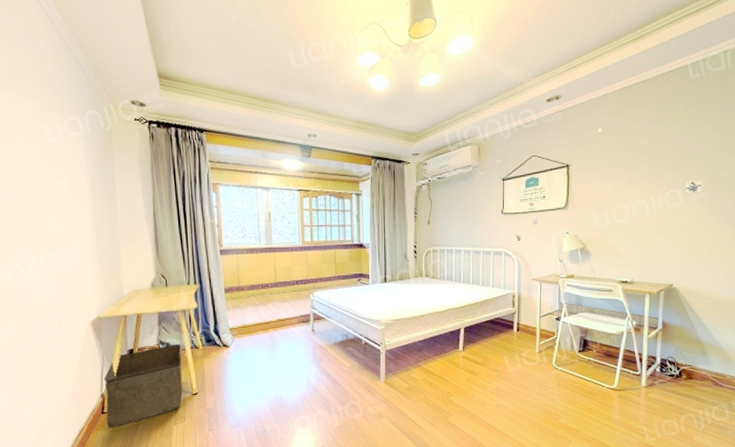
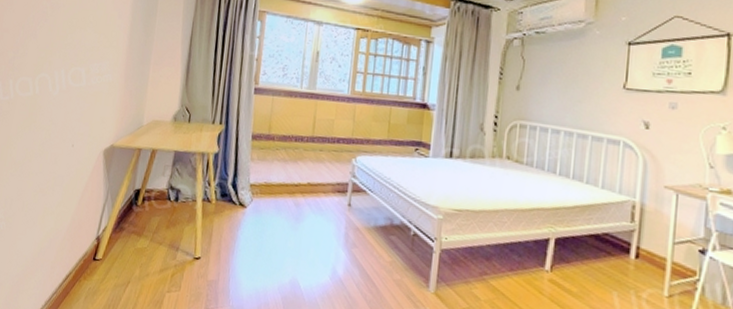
storage bin: present [103,343,183,429] -> none [95,191,193,281]

